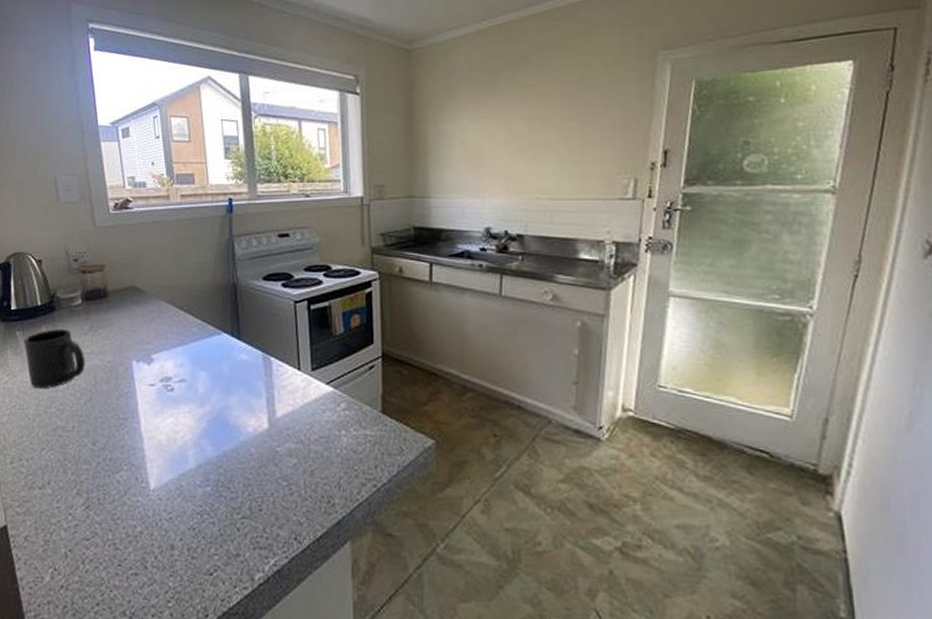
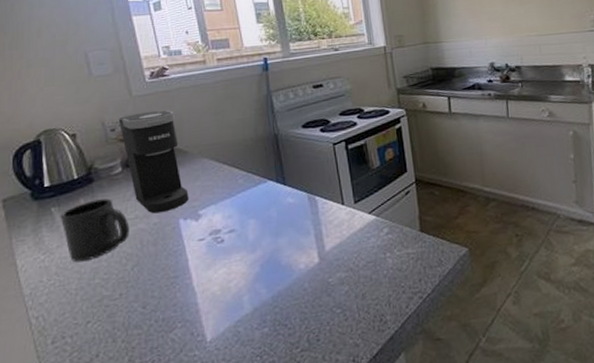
coffee maker: none [81,245,143,351] -> present [118,110,189,214]

